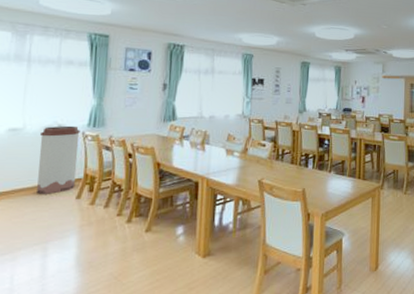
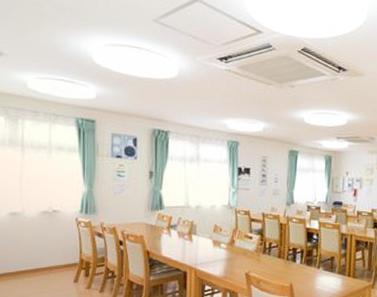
trash can: present [37,125,80,194] -> none [38,211,74,277]

